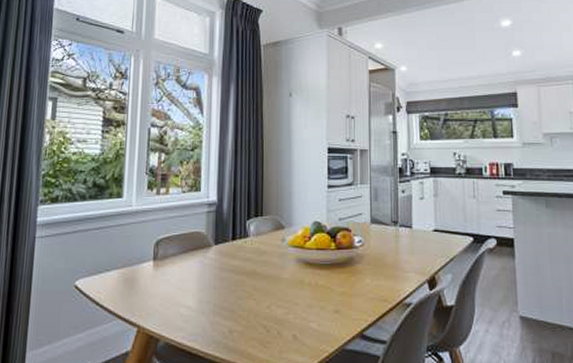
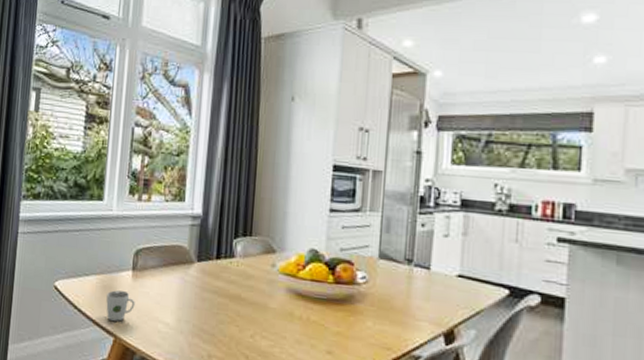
cup: none [128,280,157,311] -> present [106,290,135,321]

